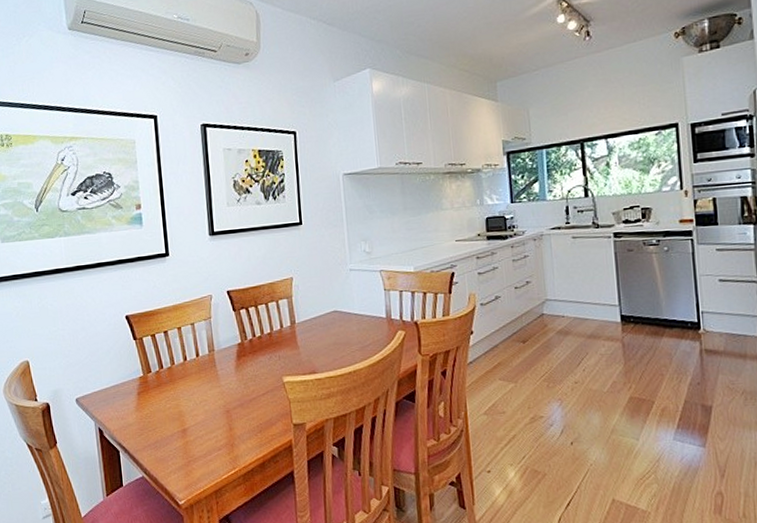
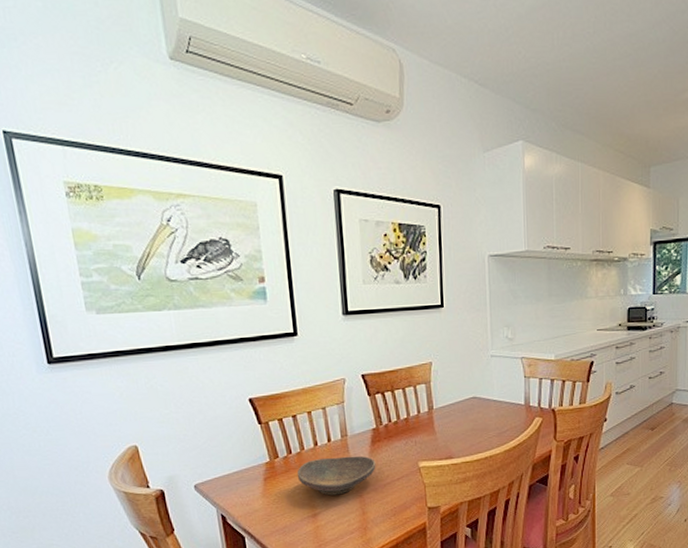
decorative bowl: none [167,370,242,410] -> present [297,456,376,496]

